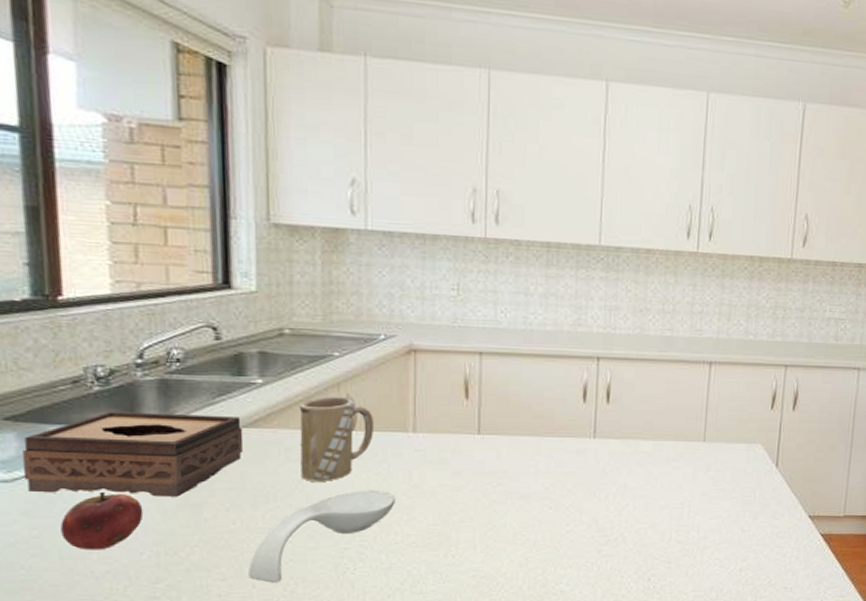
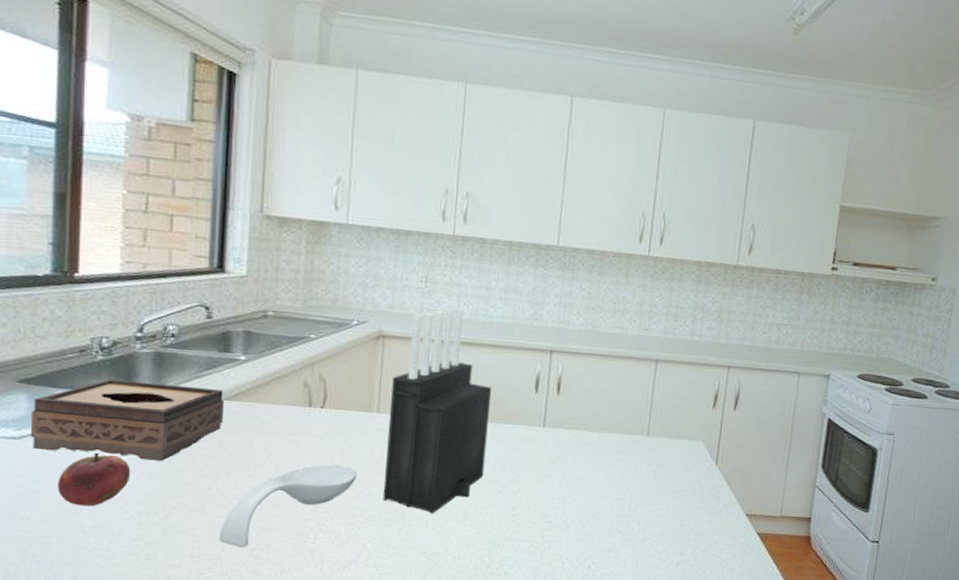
mug: present [299,396,375,483] -> none [273,374,343,455]
knife block: none [425,316,537,535] -> present [382,307,492,514]

